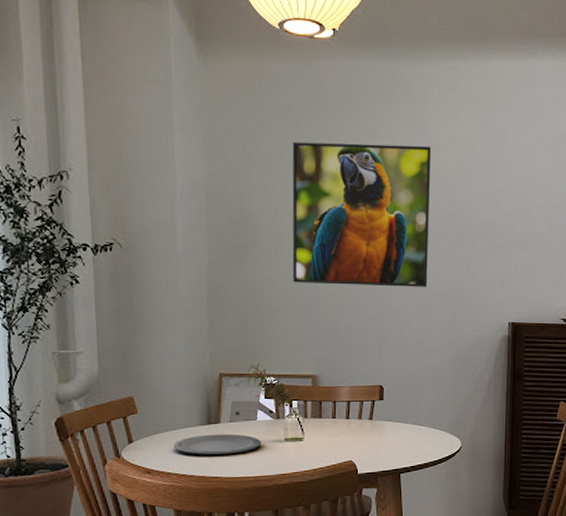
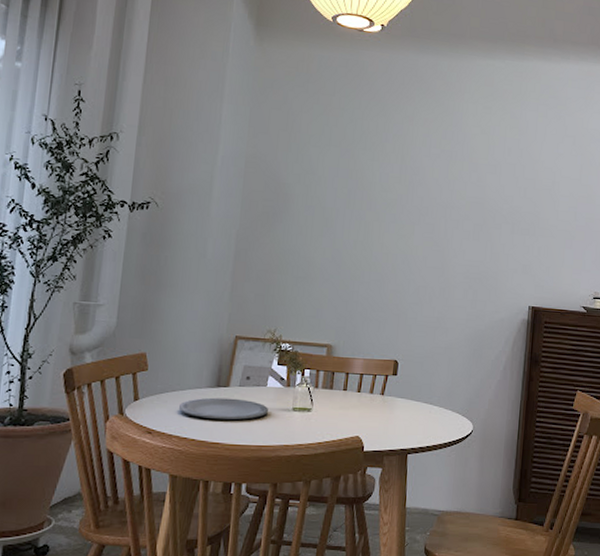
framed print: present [292,141,431,287] -> none [319,121,464,266]

